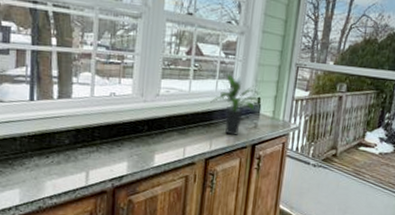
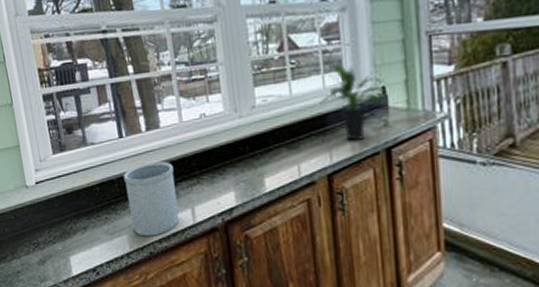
utensil holder: none [26,127,77,193] -> present [123,161,180,236]

